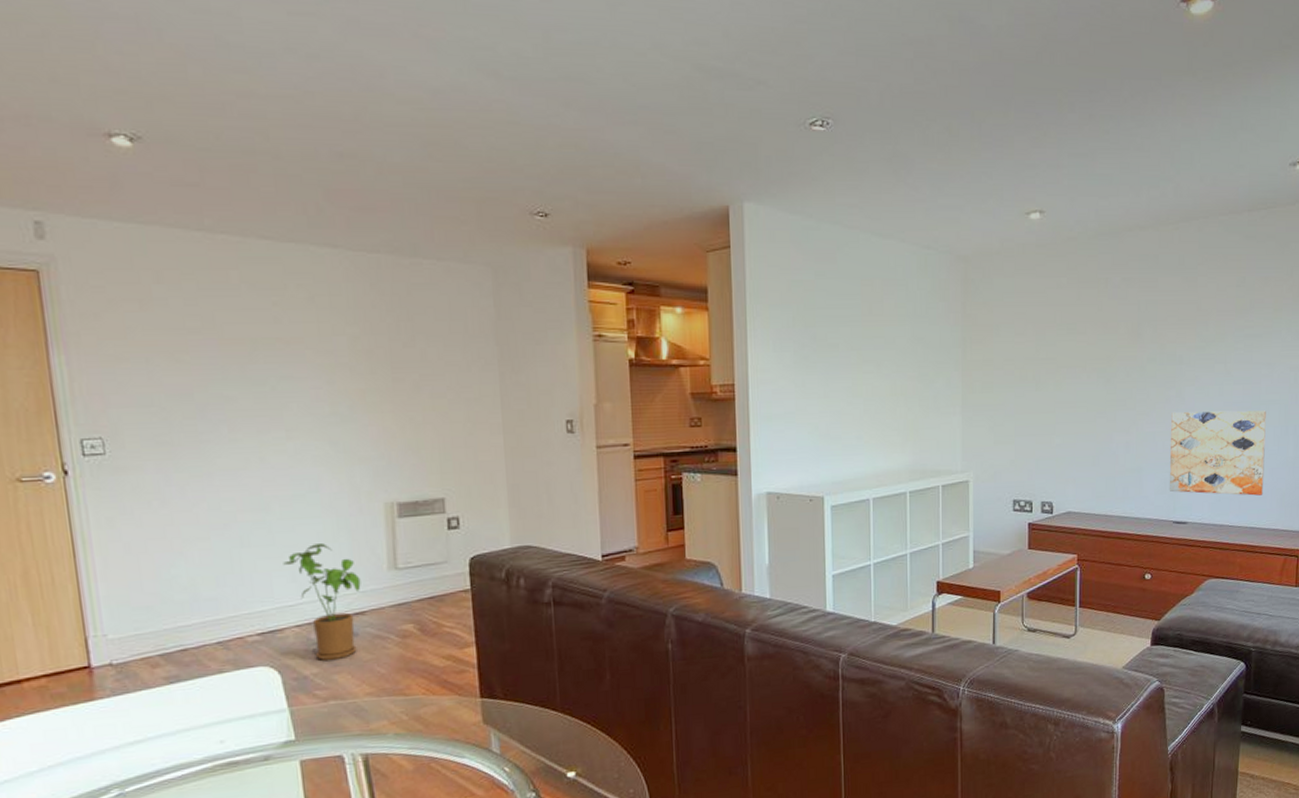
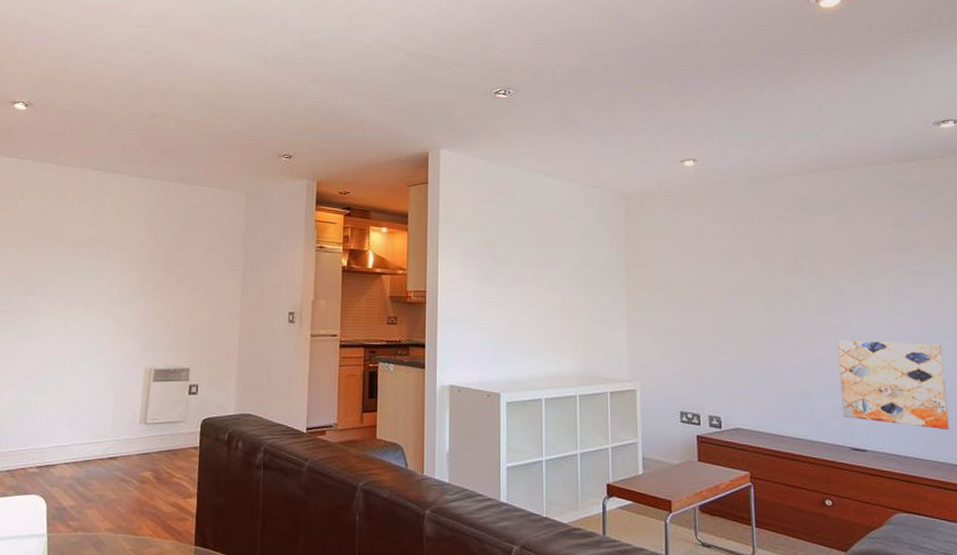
house plant: present [283,543,361,660] -> none [65,397,118,496]

